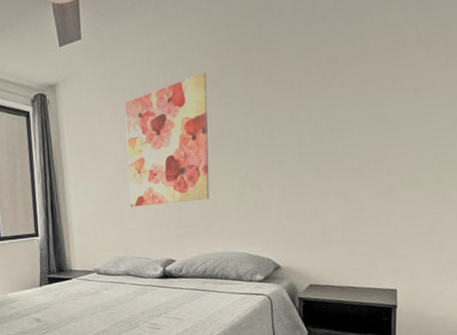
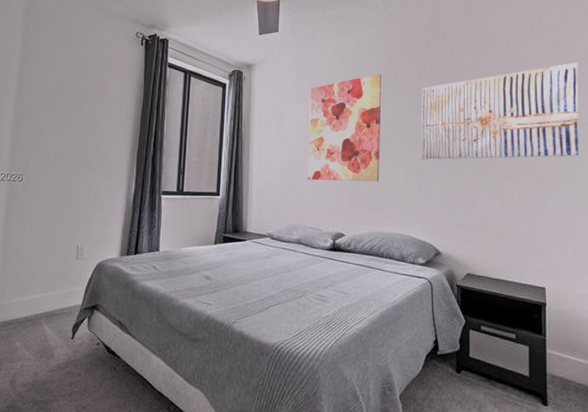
wall art: none [254,20,450,167] -> present [421,62,579,160]

